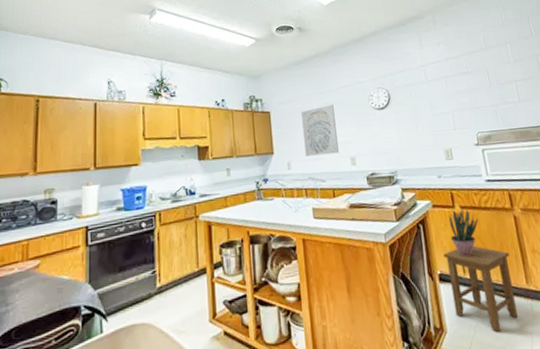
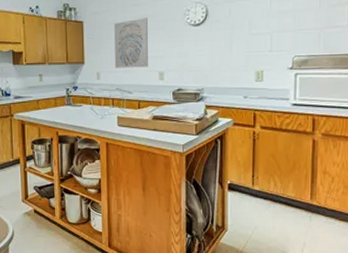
stool: present [443,245,518,332] -> none [236,162,301,235]
potted plant: present [448,208,478,257] -> none [245,128,276,171]

